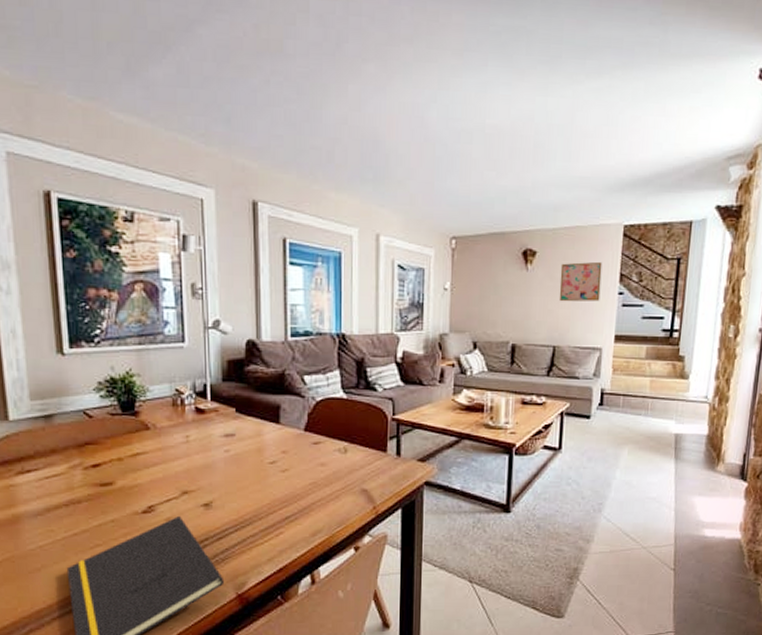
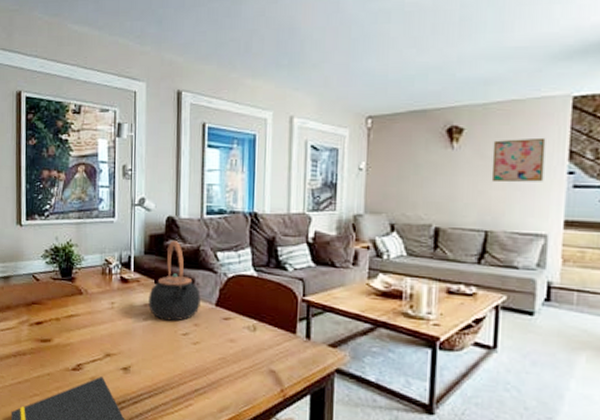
teapot: none [229,366,288,450] -> present [148,241,201,321]

